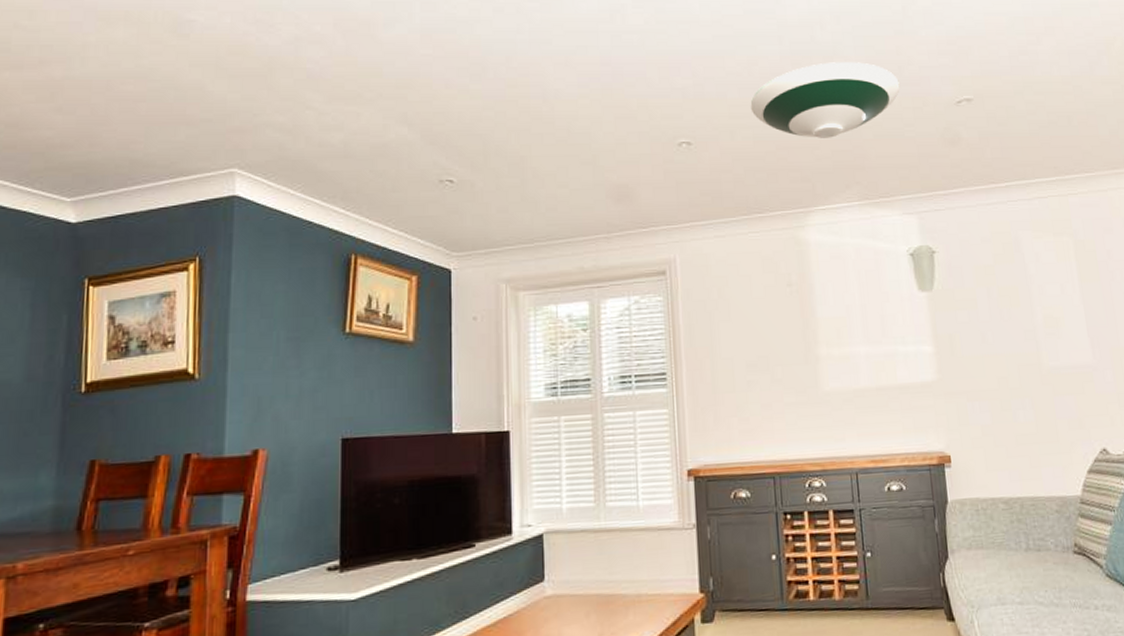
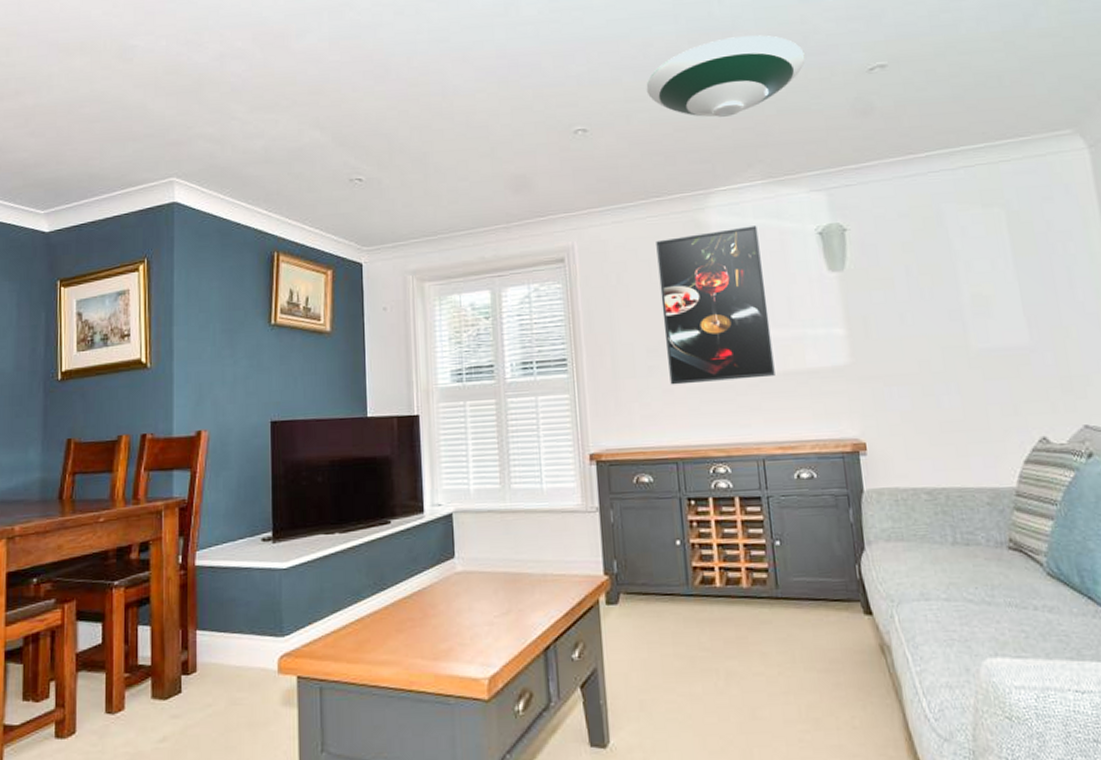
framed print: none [757,245,869,400] -> present [656,226,775,385]

